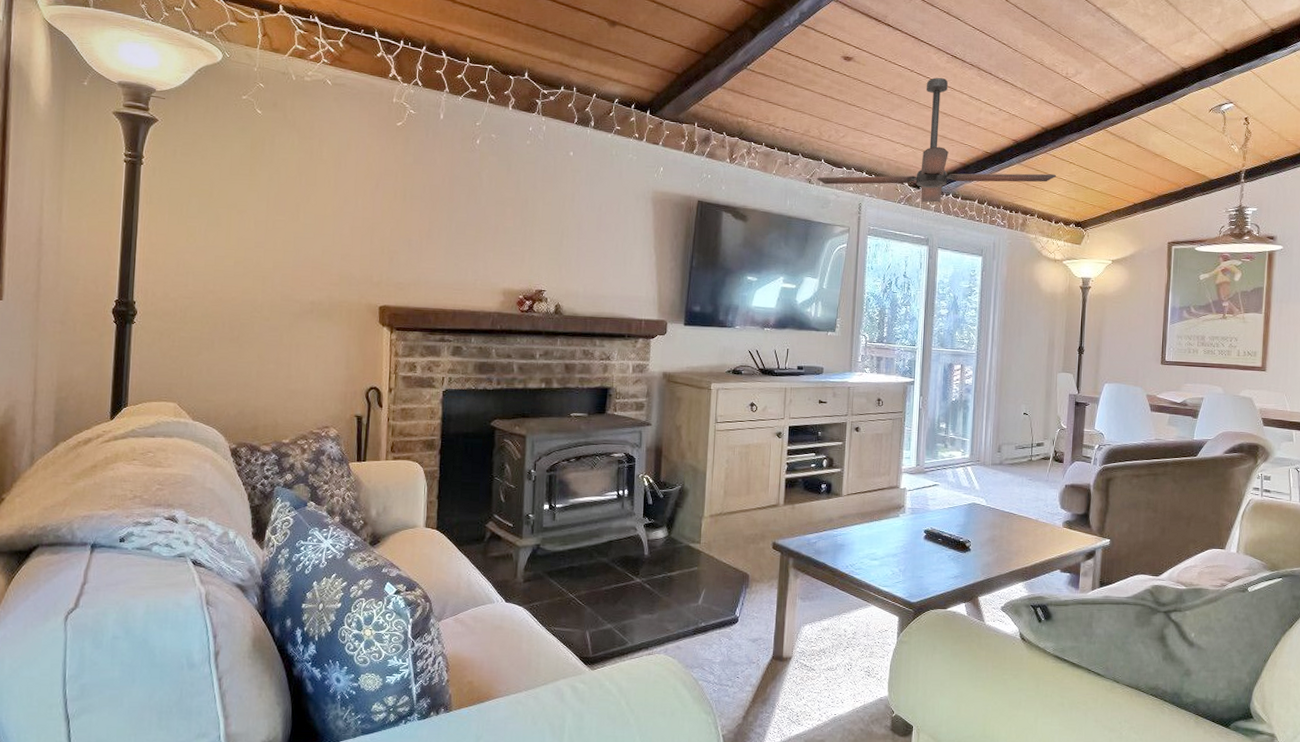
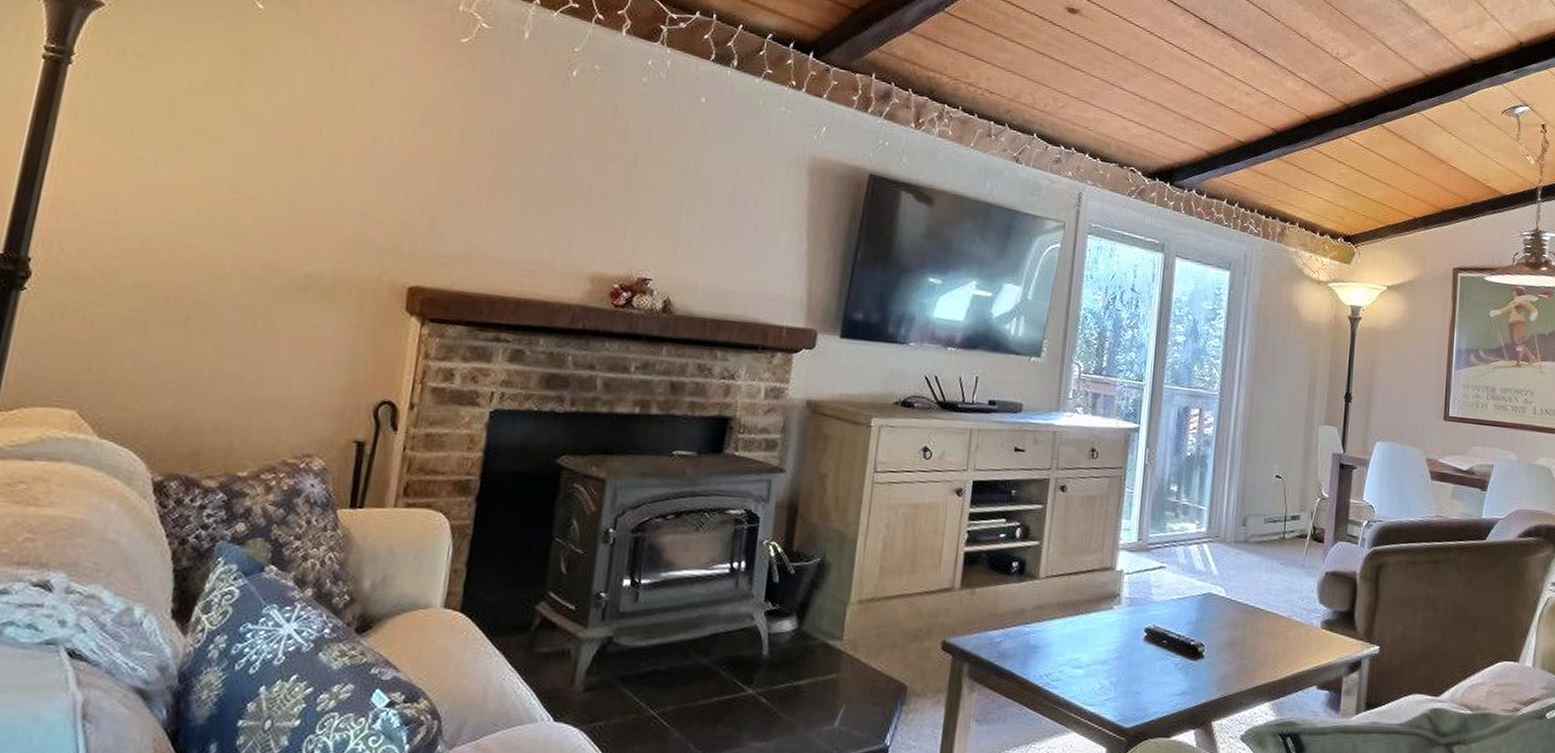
ceiling fan: present [817,78,1057,203] -> none [1026,44,1323,200]

